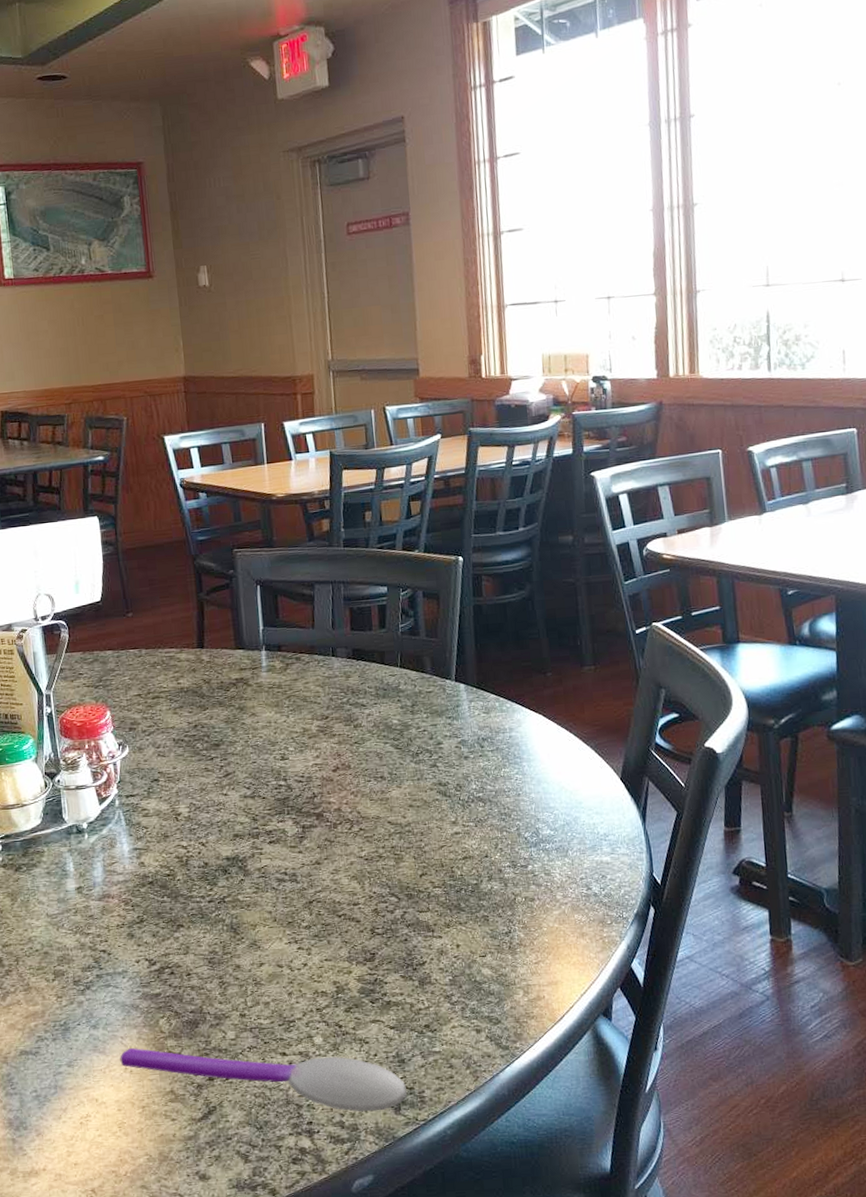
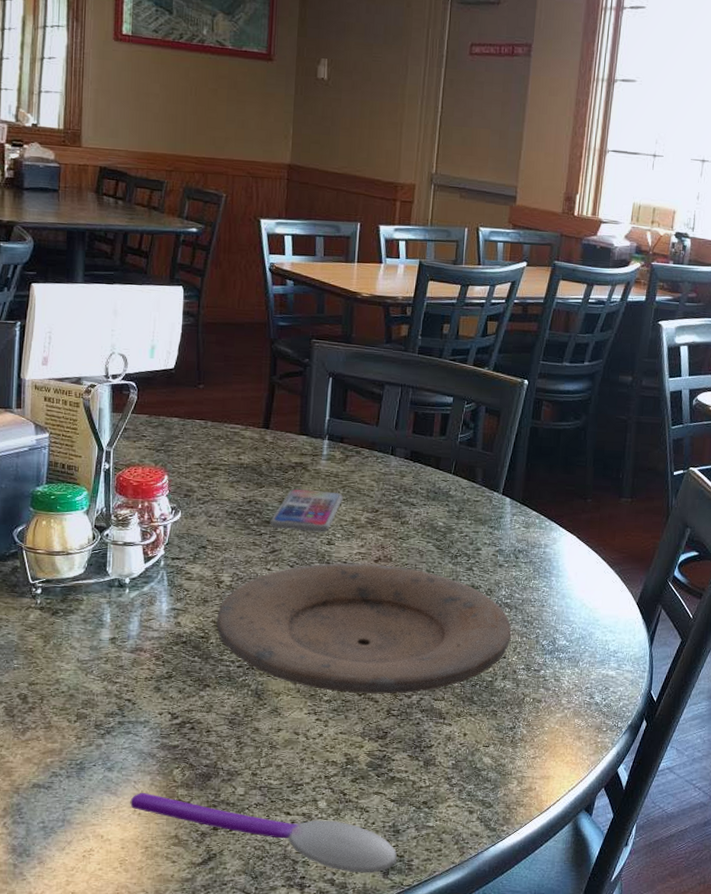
plate: none [179,773,491,916] -> present [216,562,512,694]
smartphone: none [219,704,290,750] -> present [270,488,343,532]

